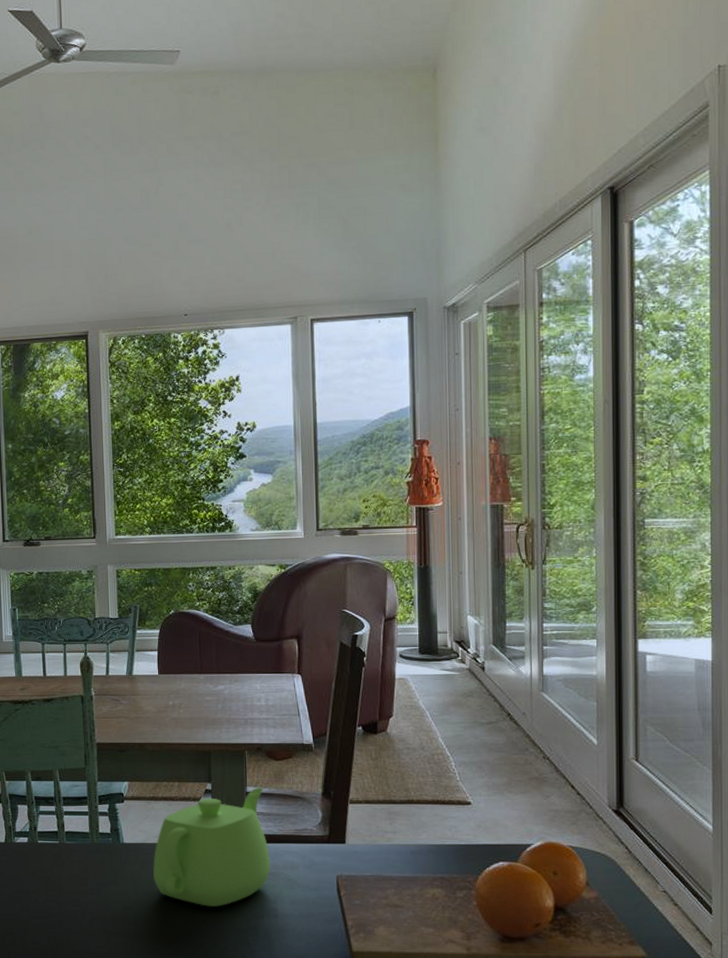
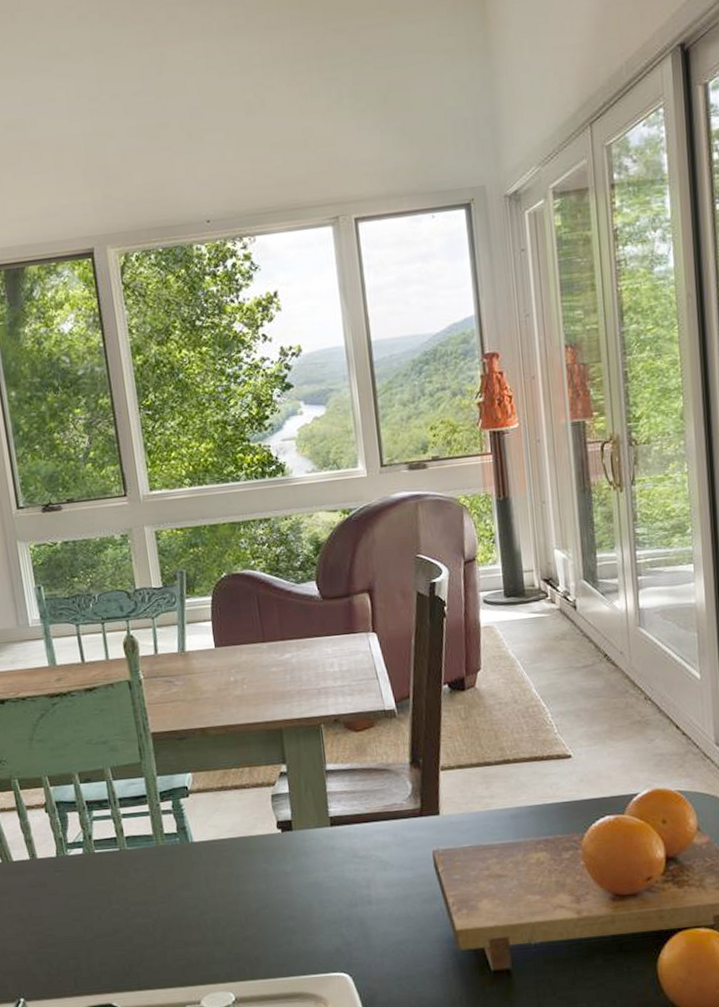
teapot: present [153,788,271,907] -> none [228,763,360,901]

